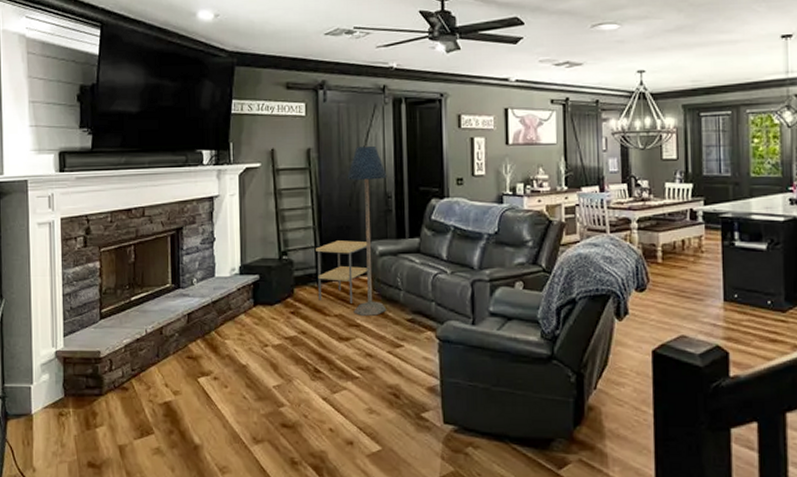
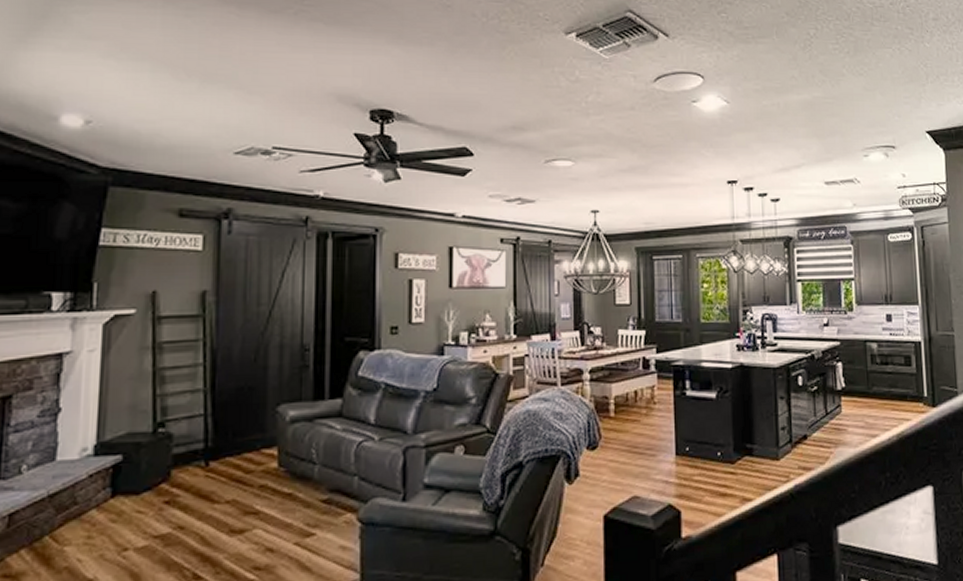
side table: present [316,240,368,303] -> none [205,404,276,485]
floor lamp: present [347,145,387,316] -> none [252,287,305,500]

